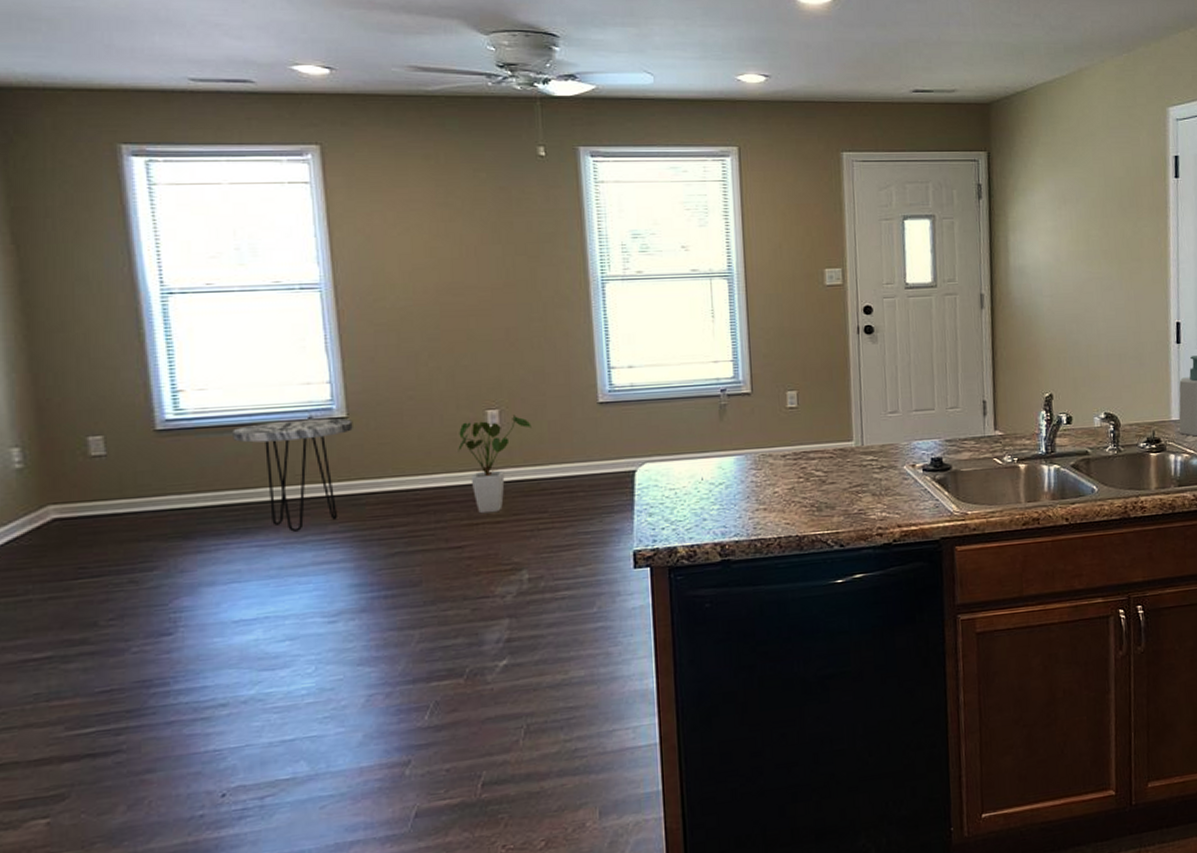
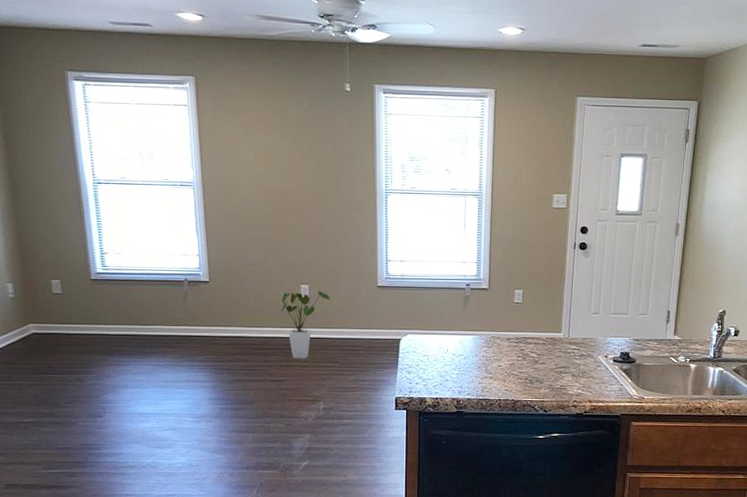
side table: present [232,417,353,532] -> none [138,280,213,358]

